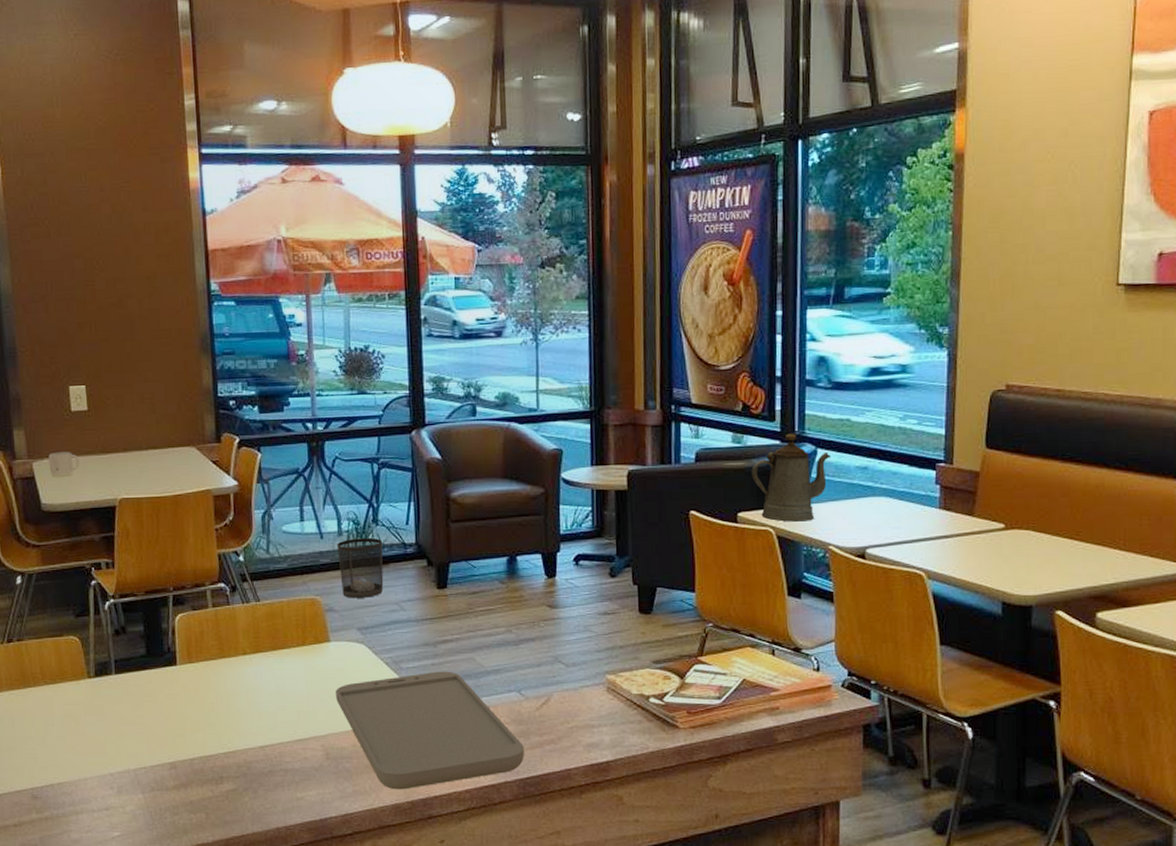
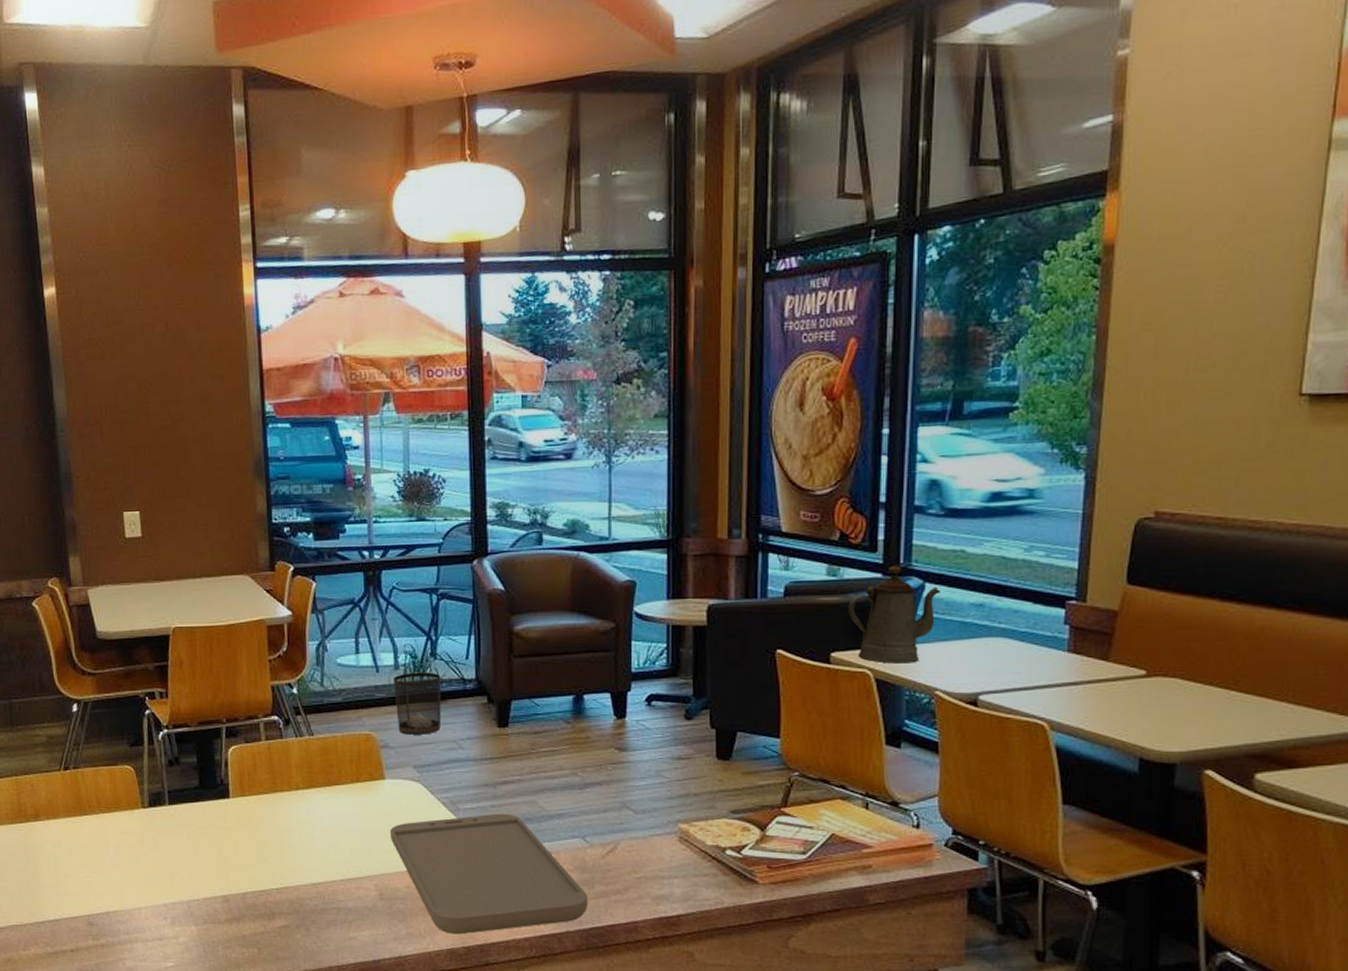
mug: present [48,452,80,477] -> none [103,579,134,605]

